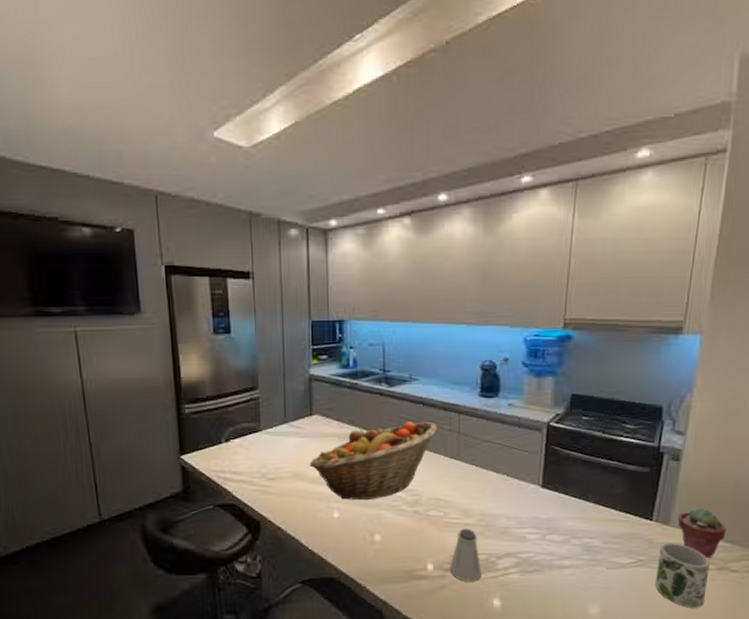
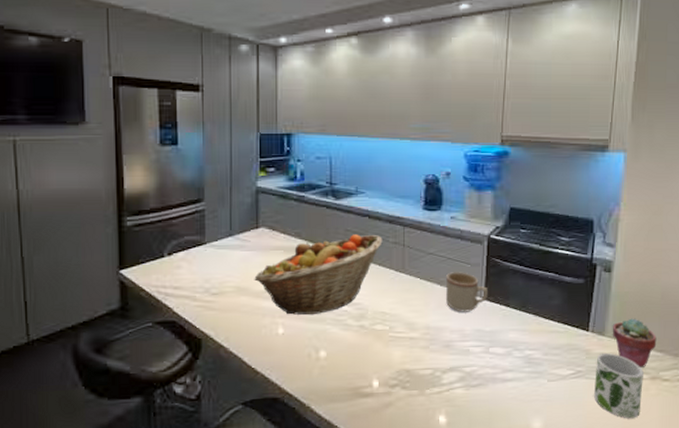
saltshaker: present [450,528,482,582] -> none [395,342,427,398]
mug: none [501,458,546,500] -> present [445,271,487,312]

